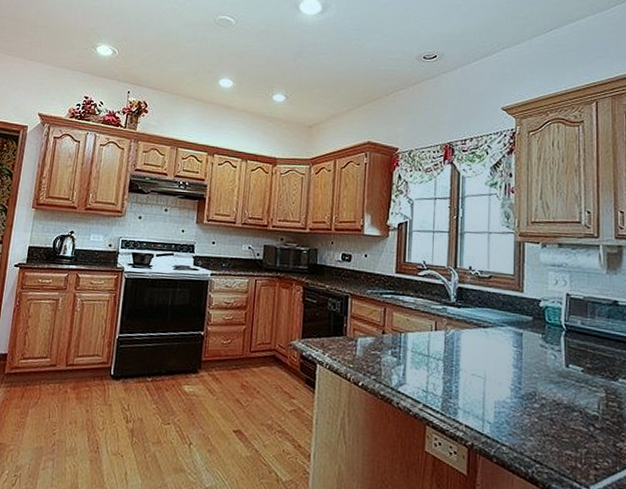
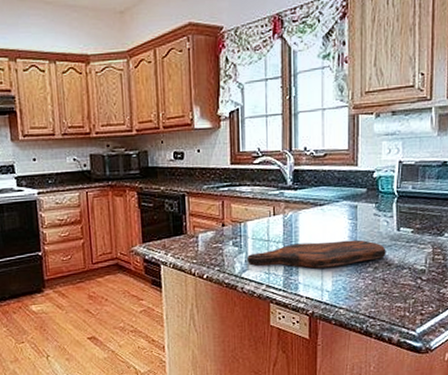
cutting board: none [405,363,554,397] -> present [247,239,386,269]

